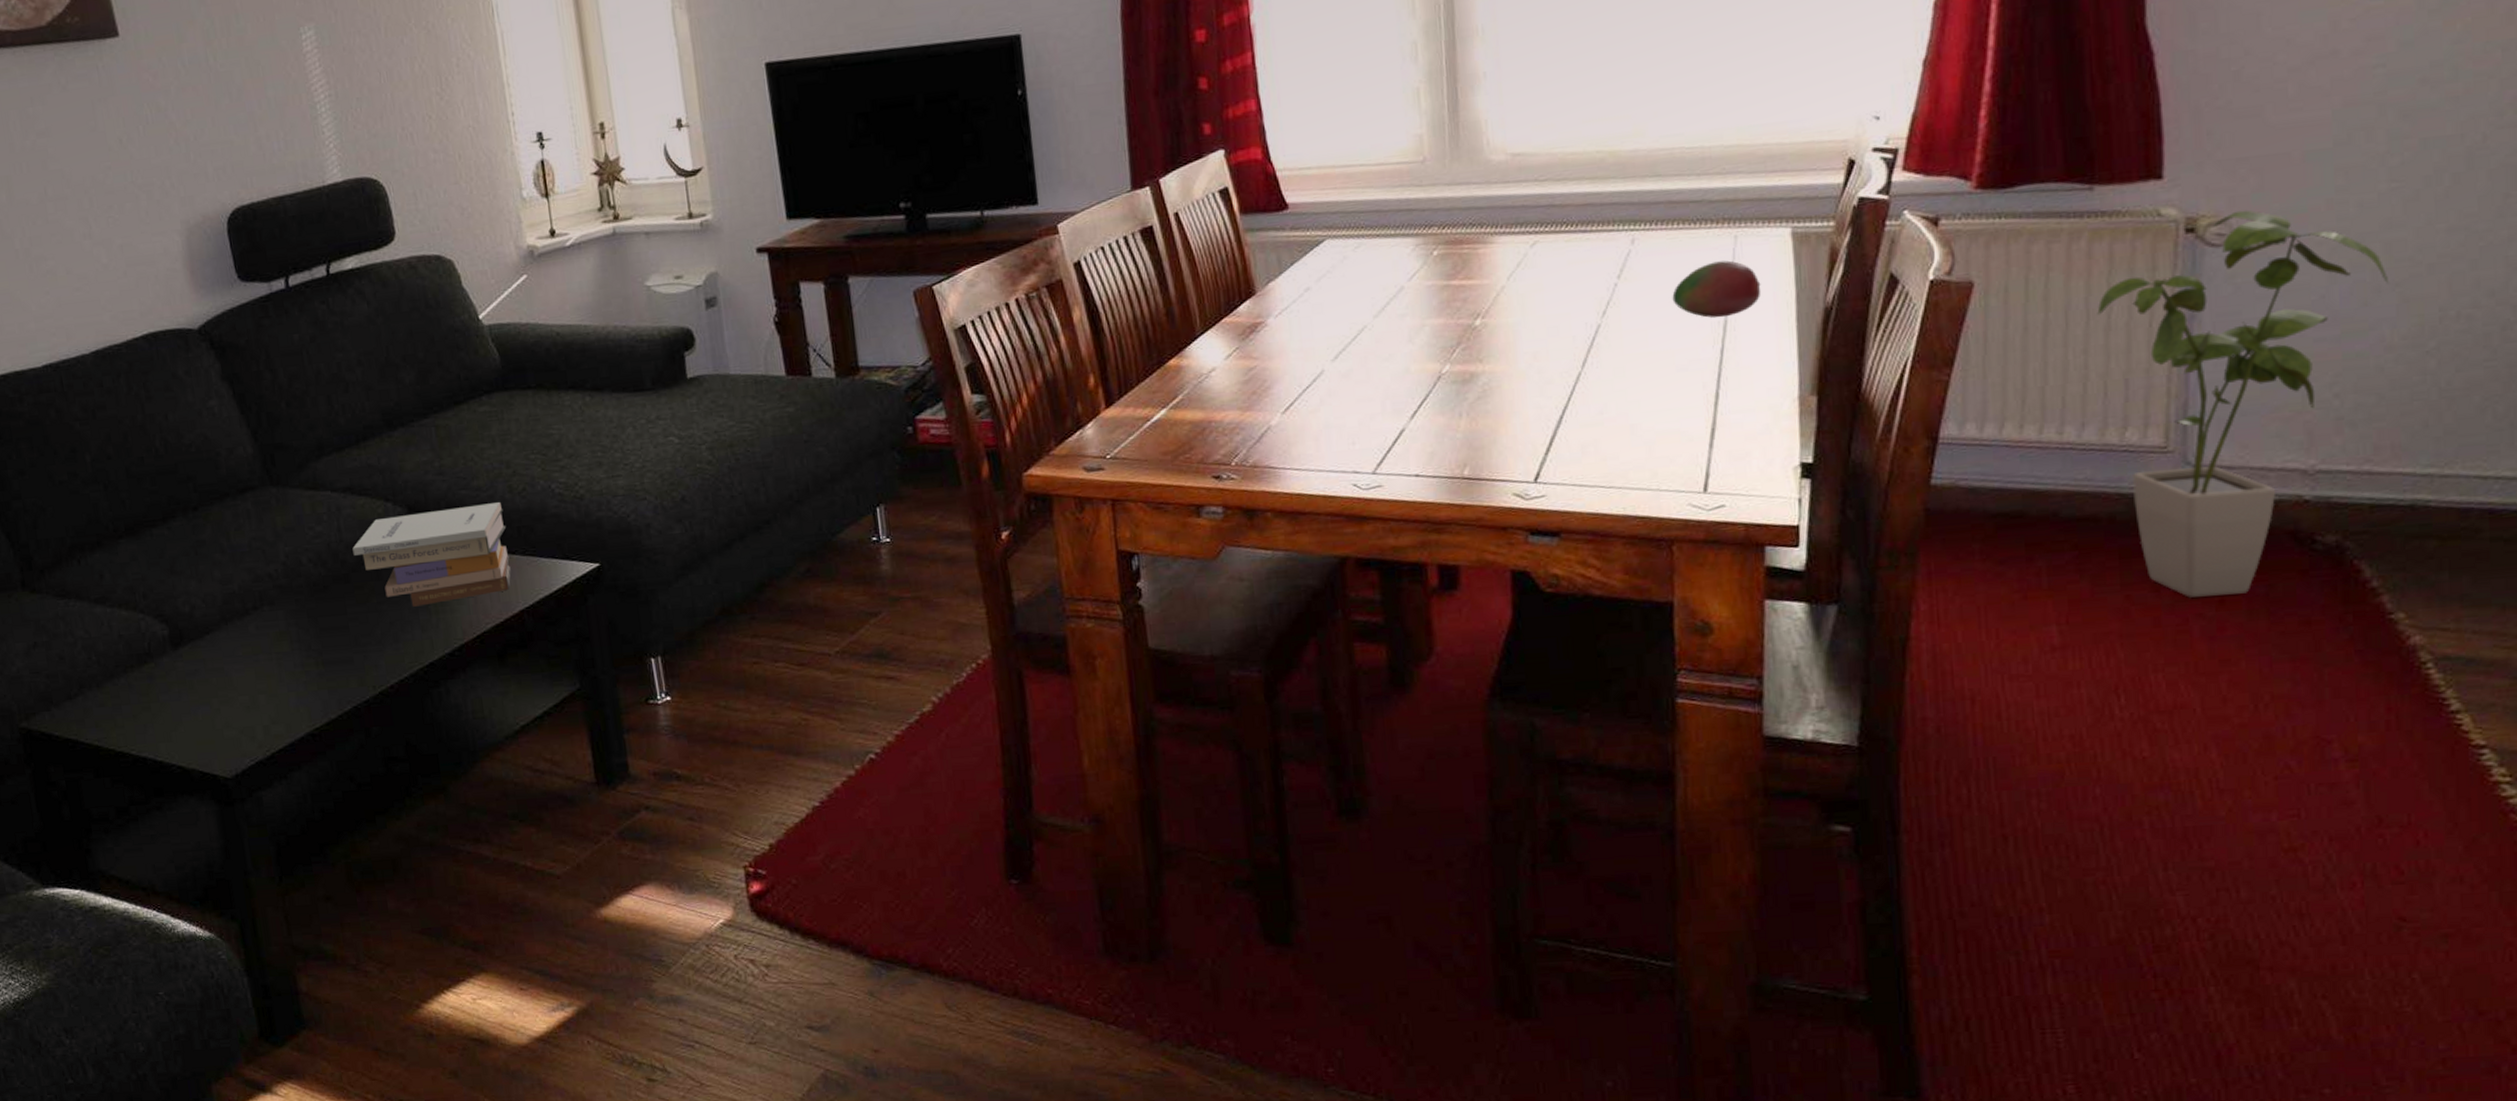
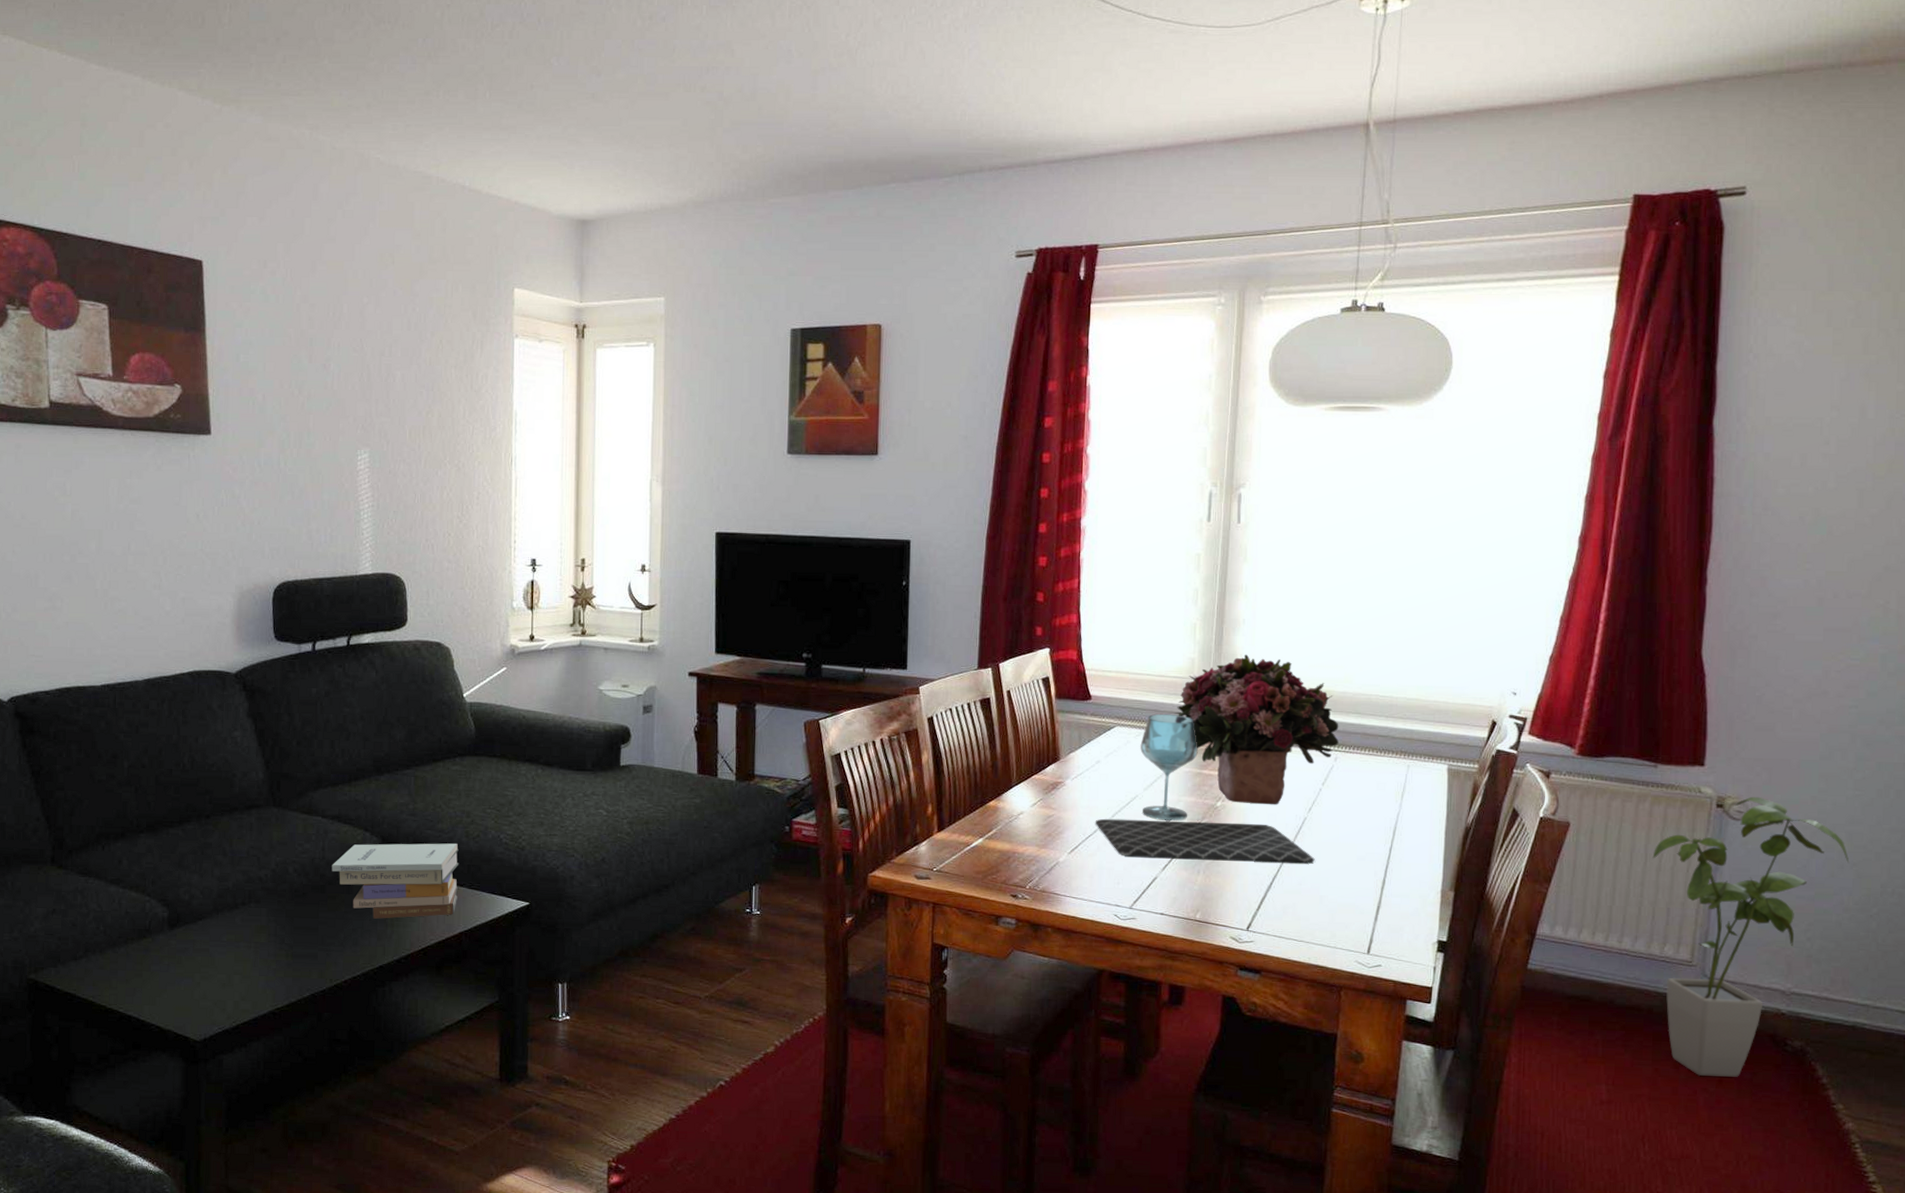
placemat: none [1313,341,1618,407] -> present [1096,818,1315,864]
wine glass: none [1361,212,1442,354] -> present [1140,714,1198,821]
bouquet: none [1403,117,1635,318] -> present [1174,654,1339,805]
fruit: present [1672,260,1761,318] -> none [1359,782,1423,824]

